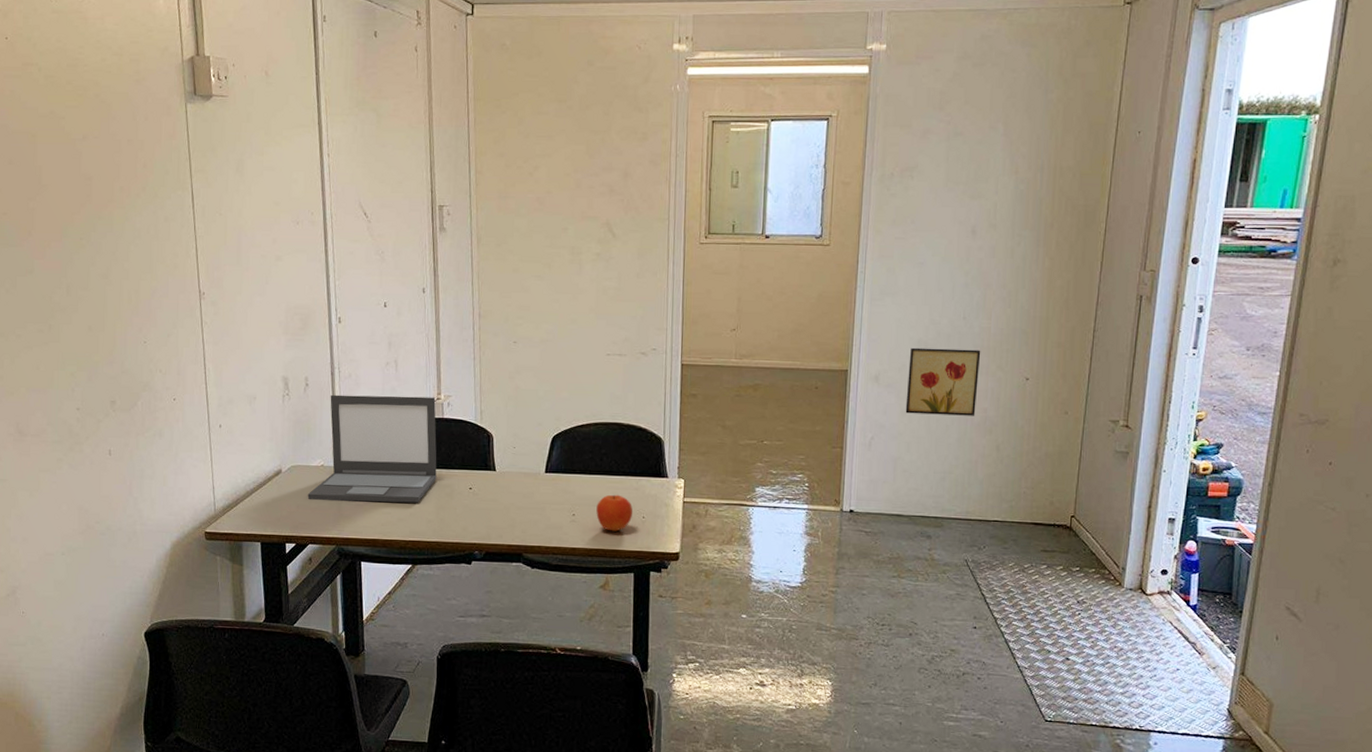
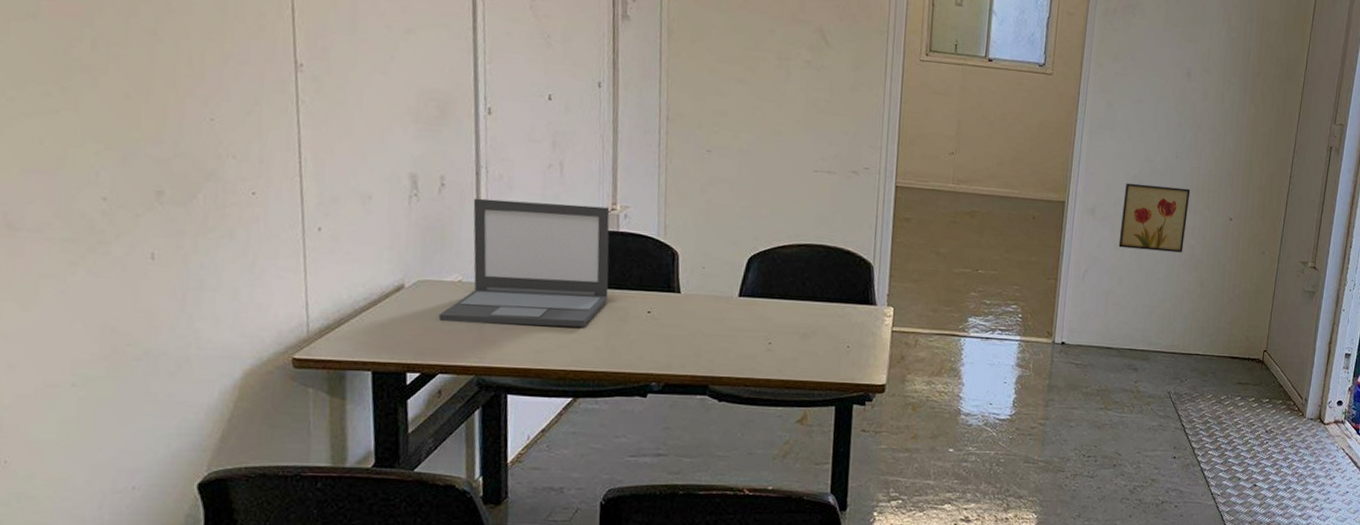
fruit: present [596,494,633,532] -> none [795,322,837,362]

